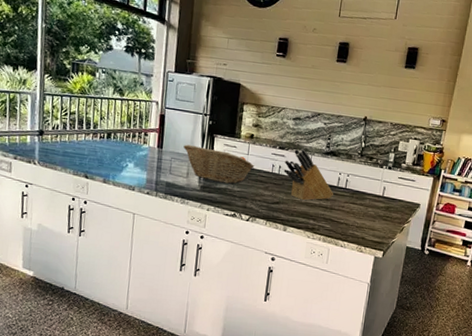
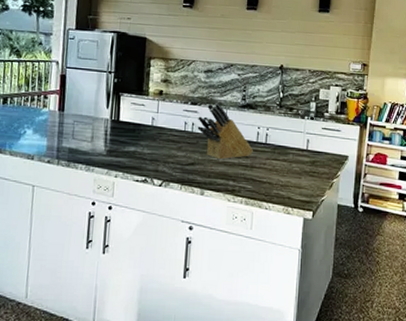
fruit basket: present [183,144,255,184] -> none [87,105,165,146]

